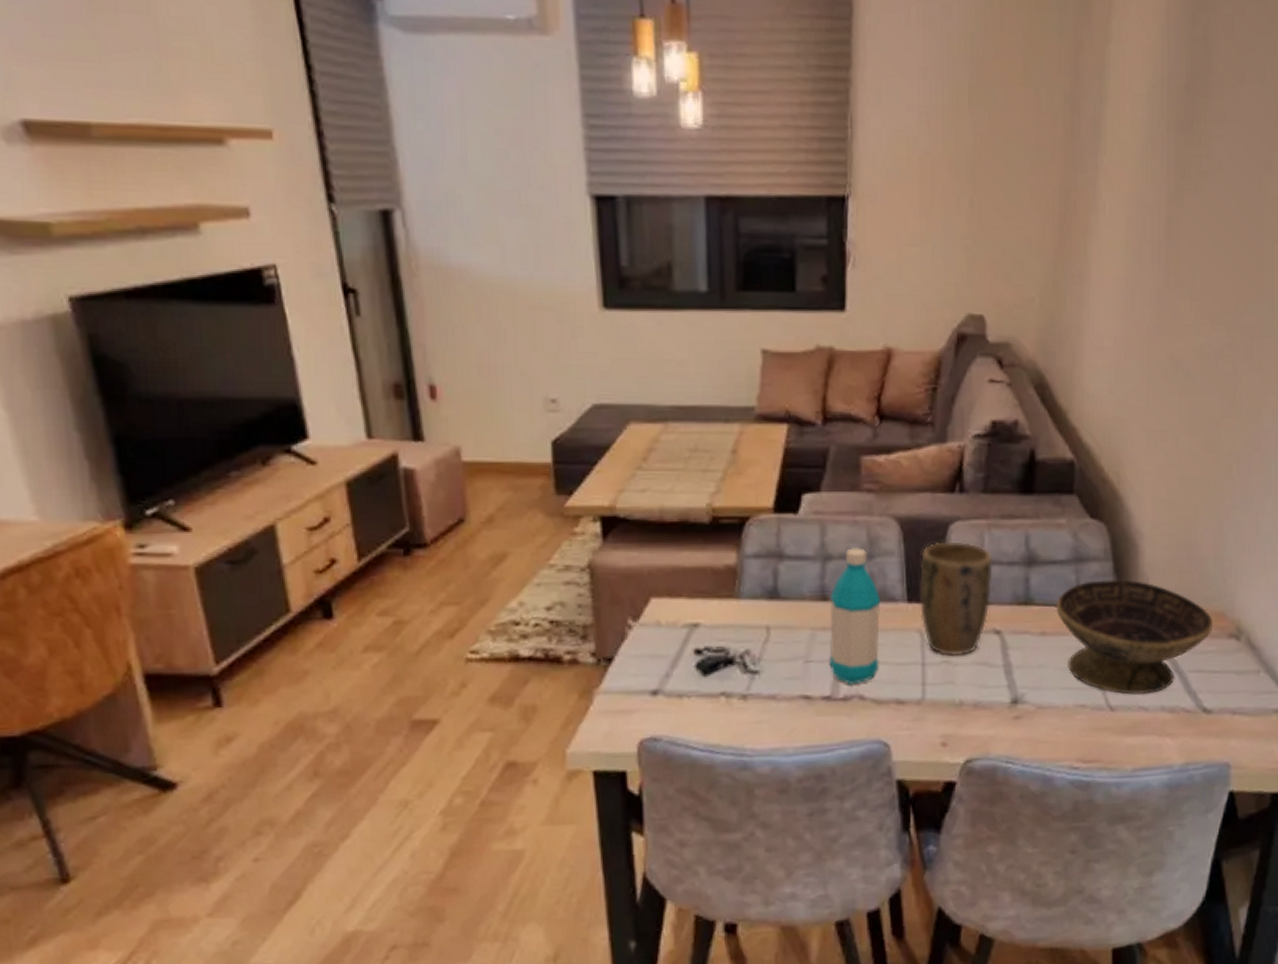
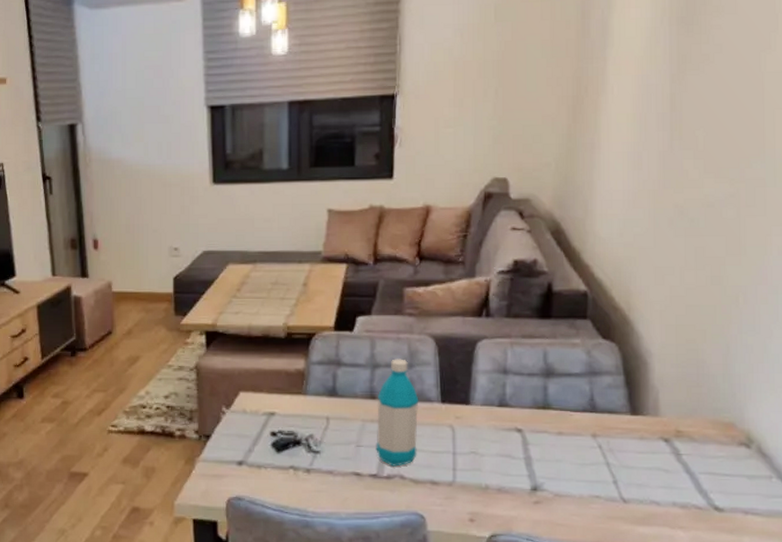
plant pot: present [920,541,993,657] -> none [452,355,515,449]
decorative bowl: present [1055,579,1214,695] -> none [571,391,723,490]

